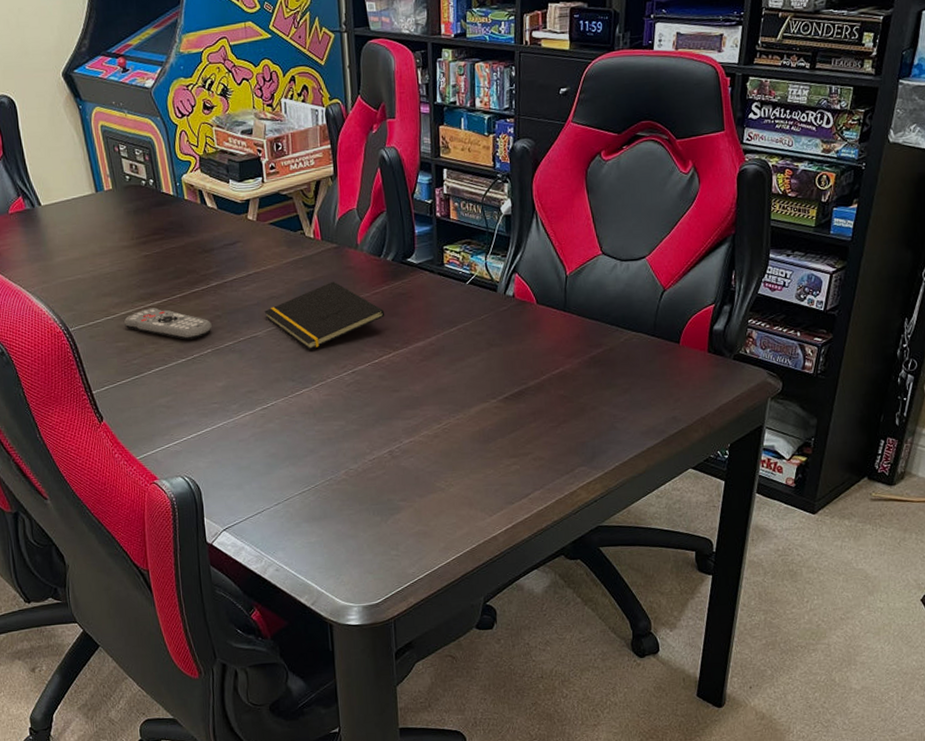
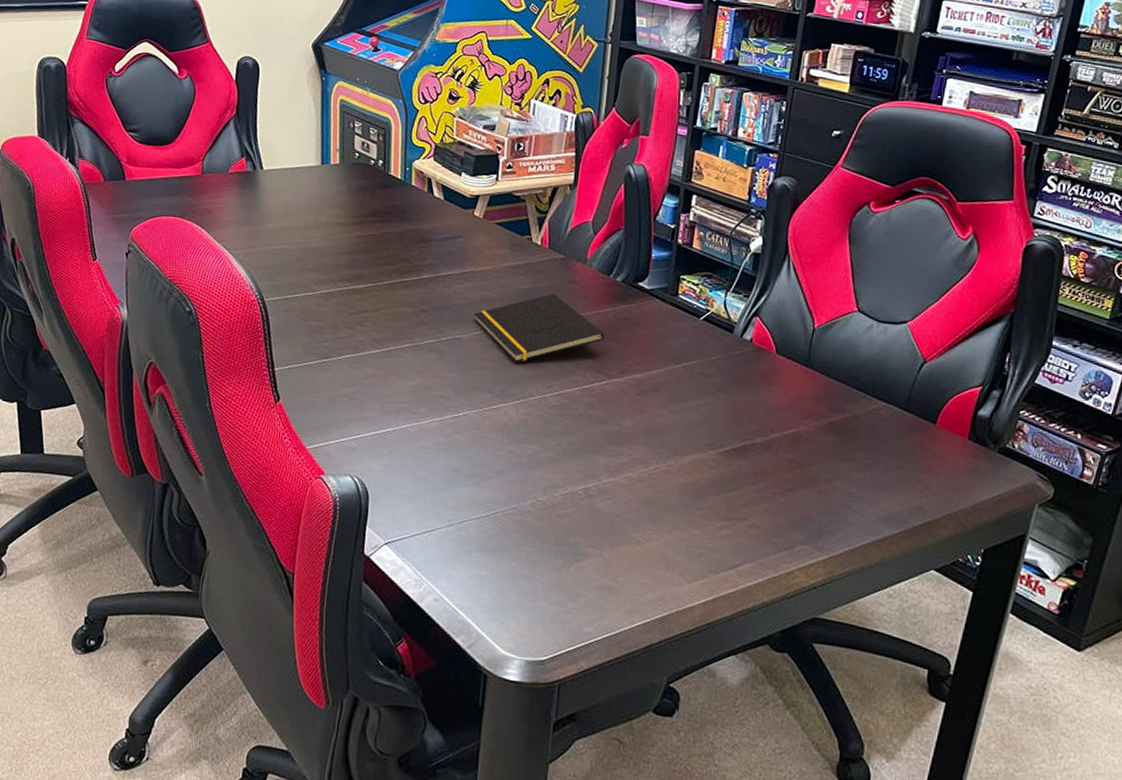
remote control: present [123,308,212,340] -> none [322,290,415,331]

